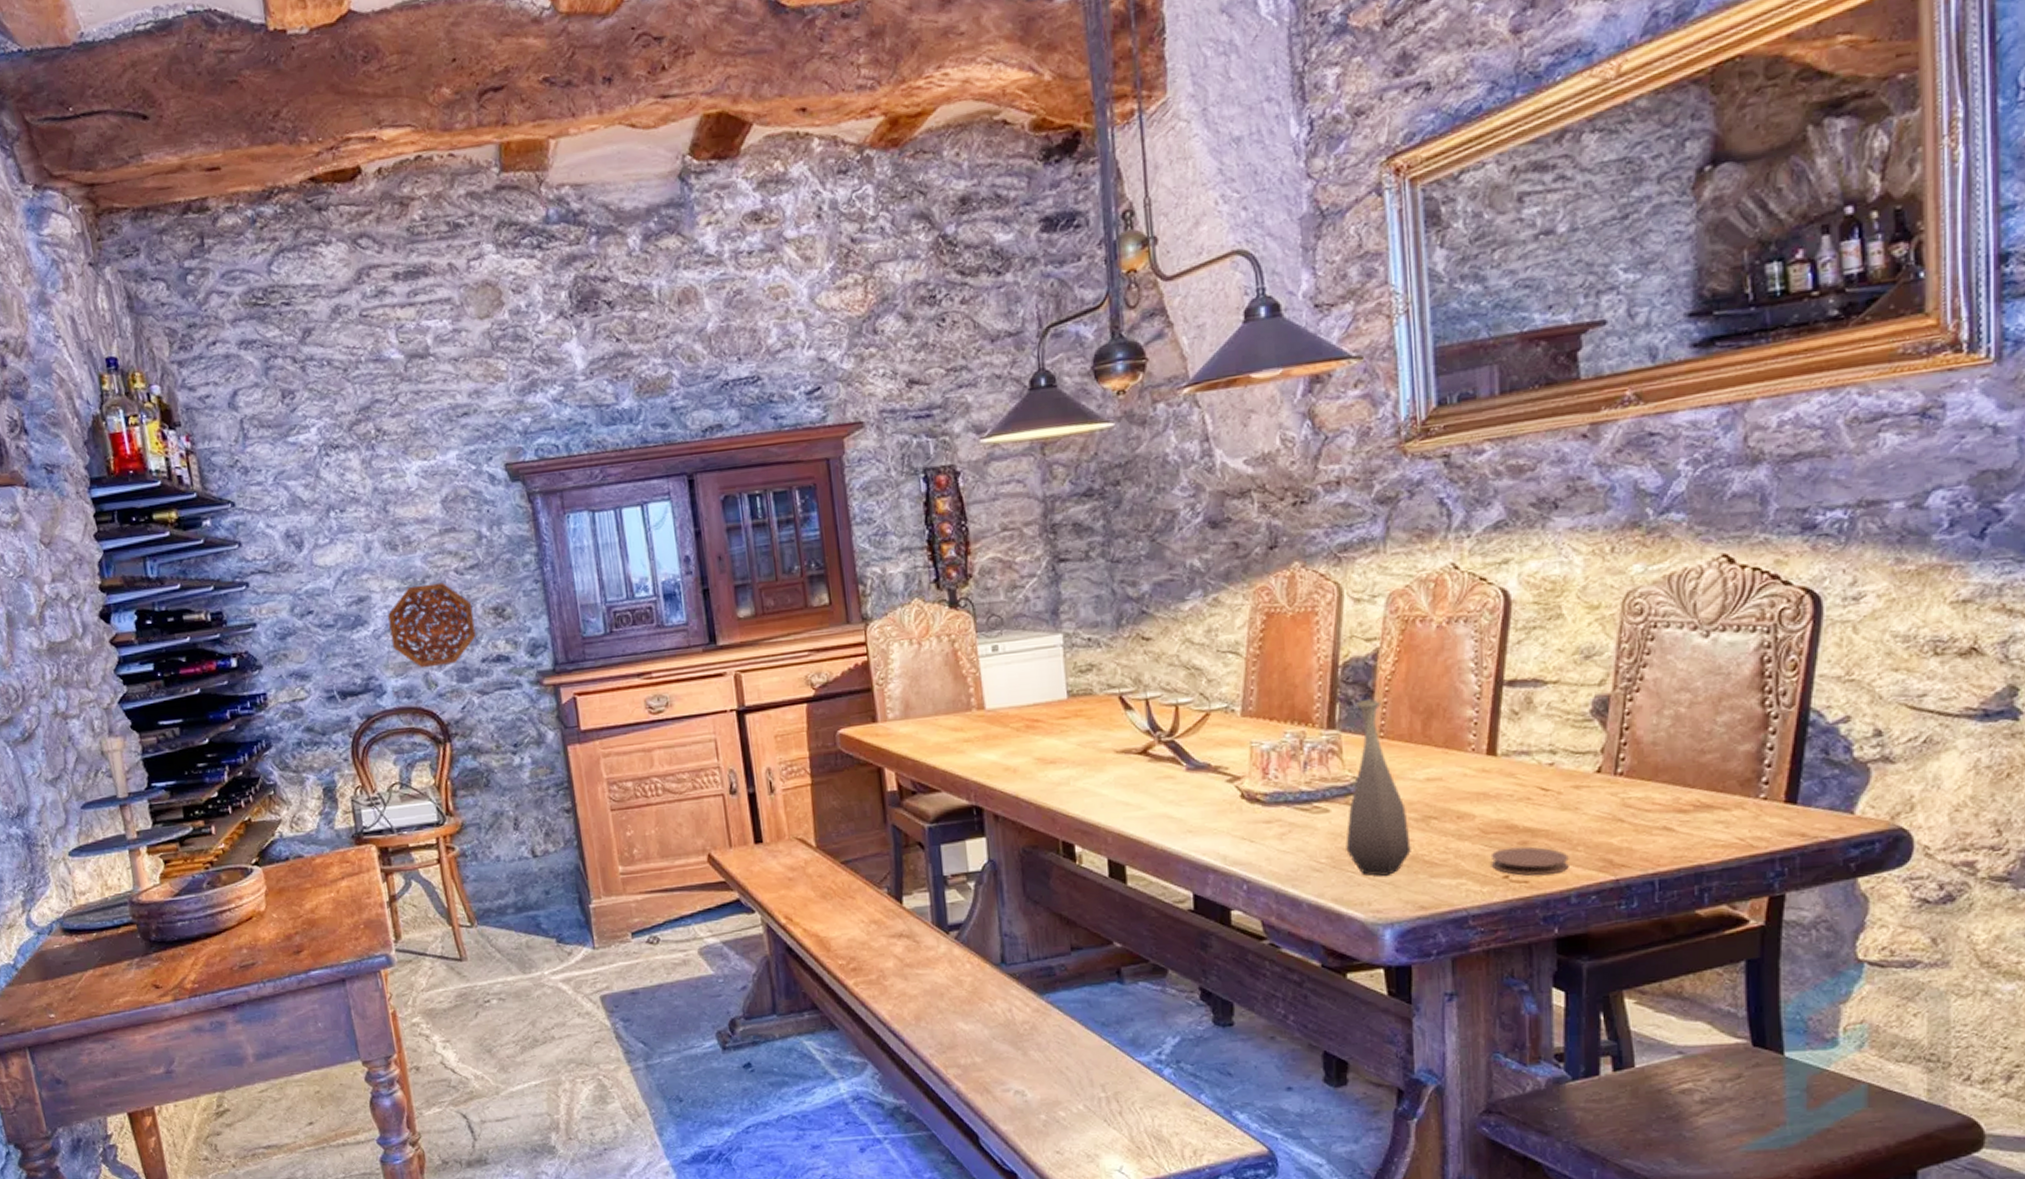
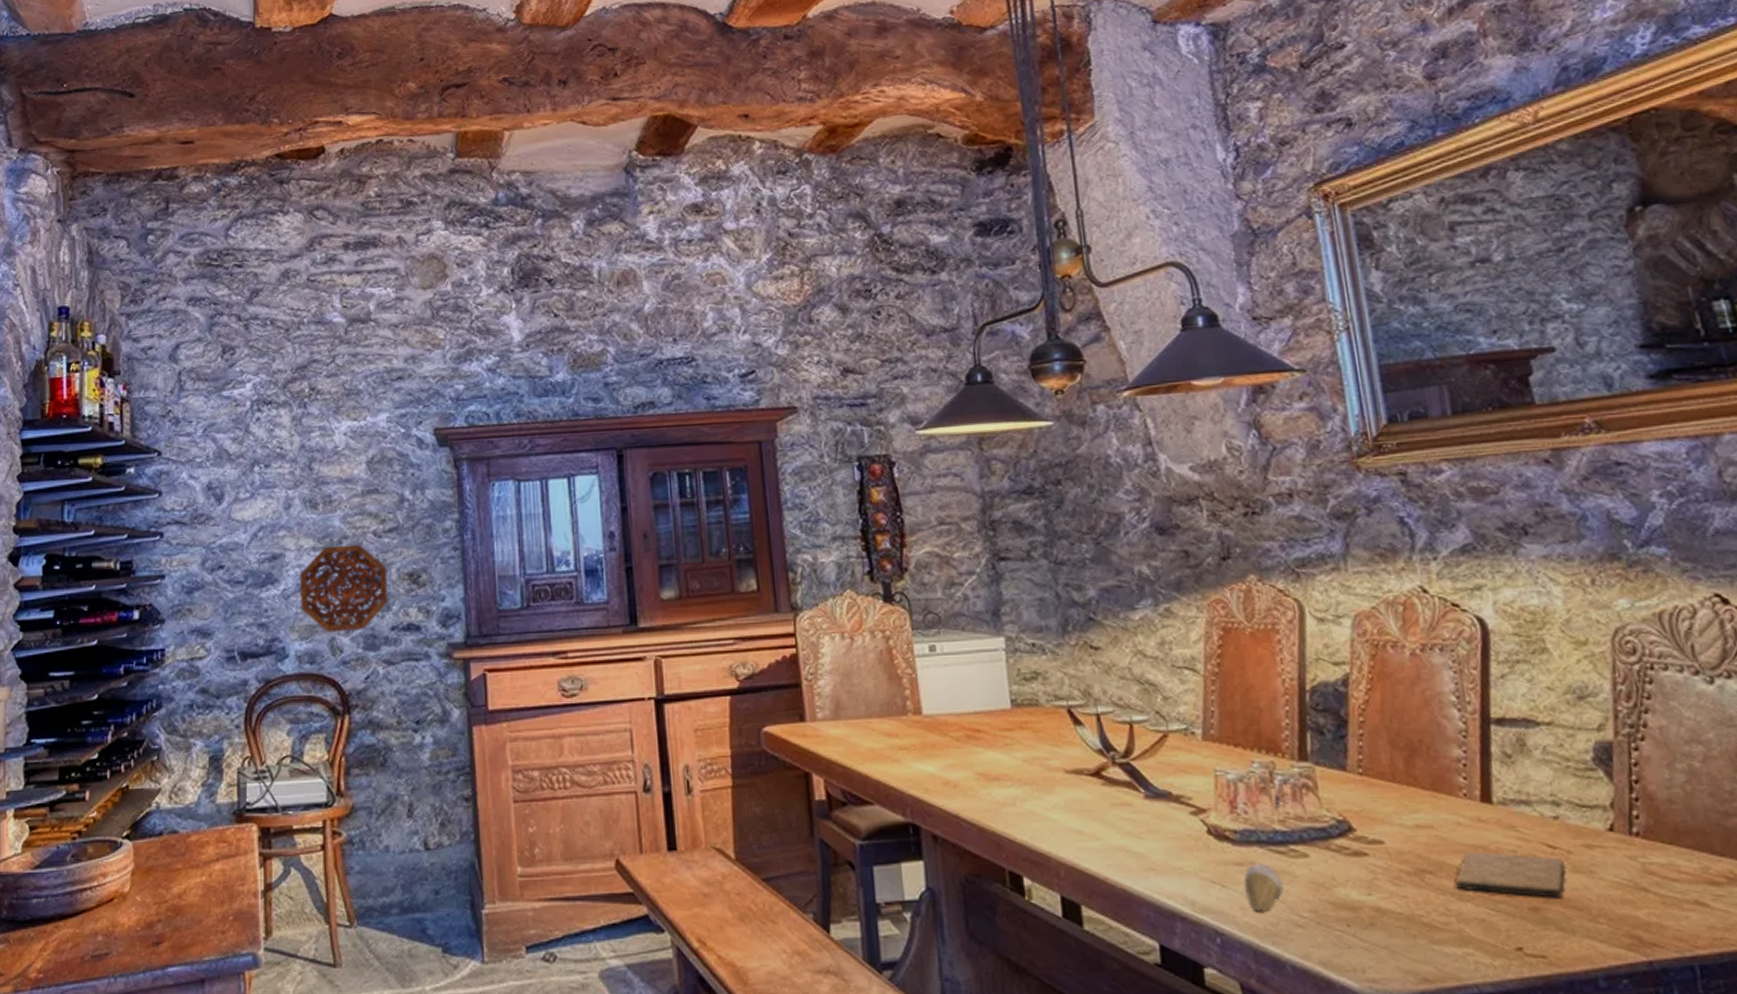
tooth: none [1270,820,1305,861] -> present [1243,863,1284,912]
bottle: present [1346,699,1411,876] -> none [1329,730,1406,938]
cutting board: none [1458,797,1555,833] -> present [1456,851,1567,899]
coaster: present [1490,846,1569,876] -> none [1498,914,1592,951]

